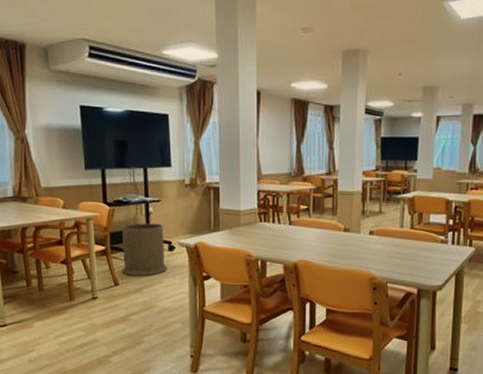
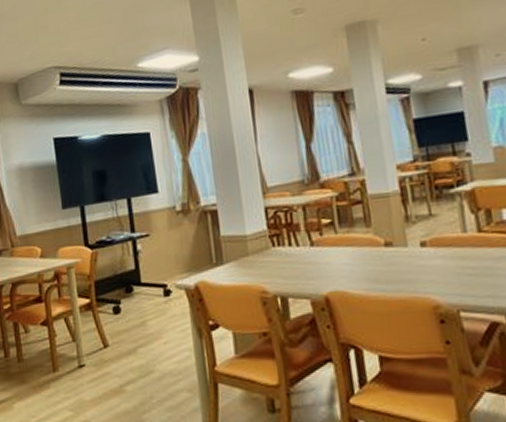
trash can: present [121,223,168,276] -> none [106,263,166,333]

